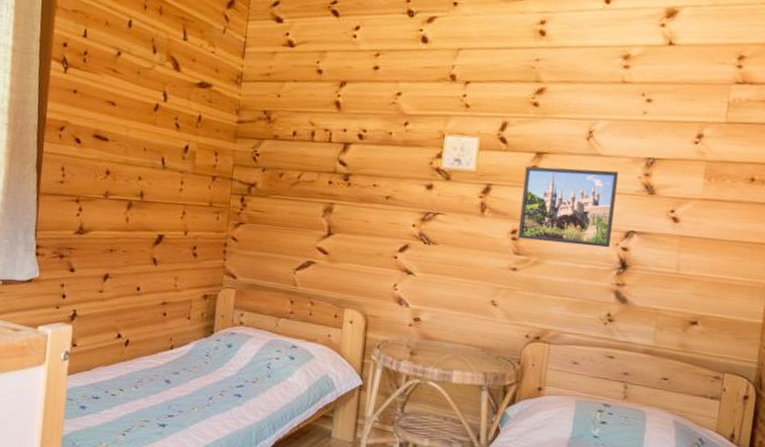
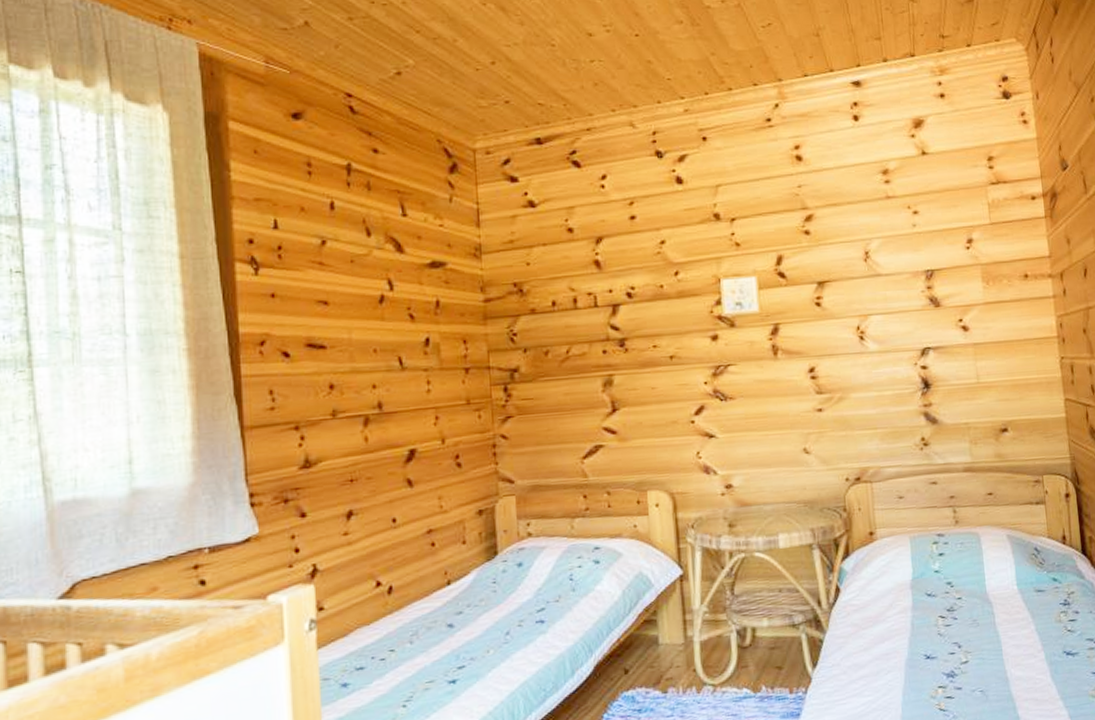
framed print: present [517,166,619,248] -> none [810,289,909,376]

